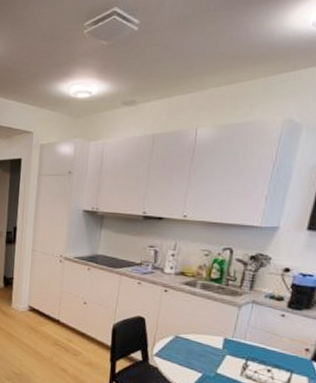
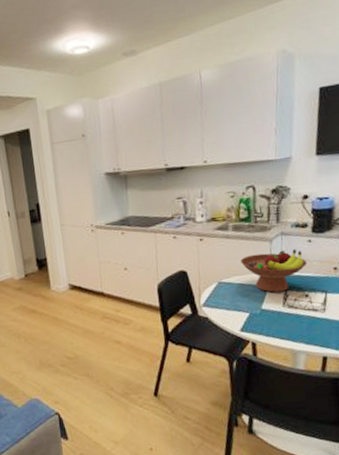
fruit bowl: none [203,316,277,361] -> present [240,249,308,293]

